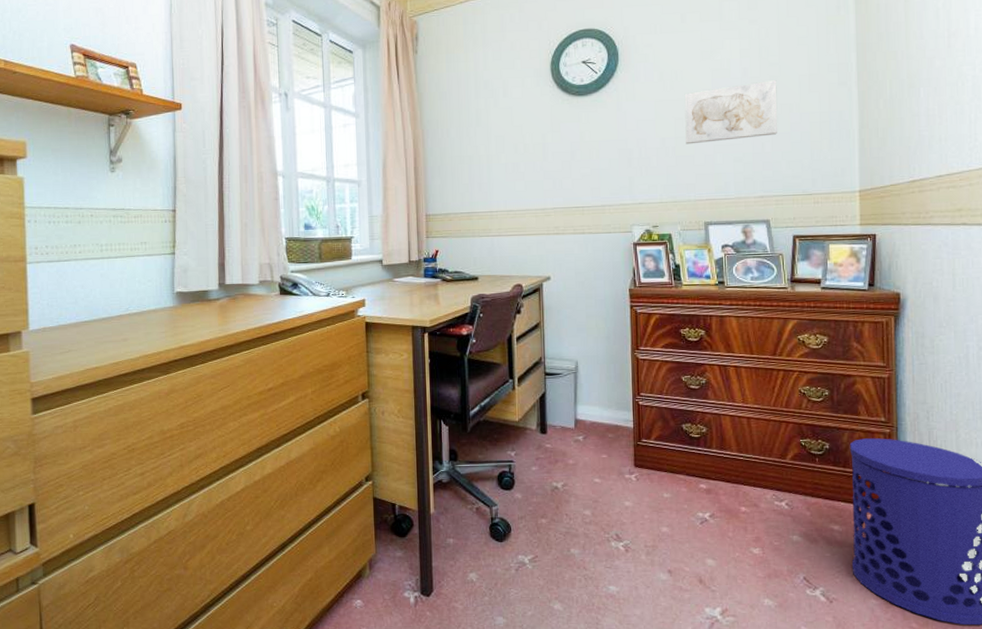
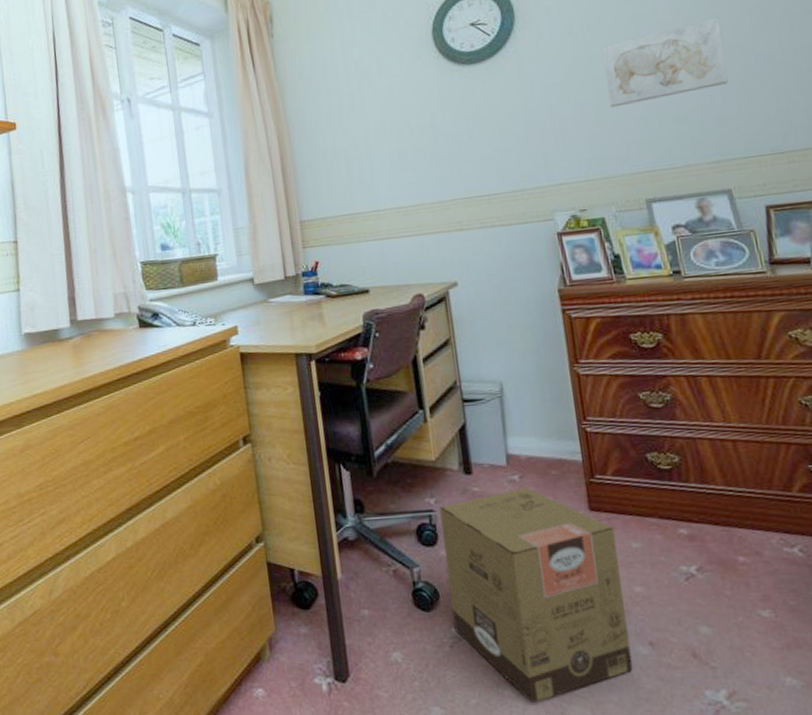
cardboard box: none [518,446,654,615] -> present [439,487,633,703]

